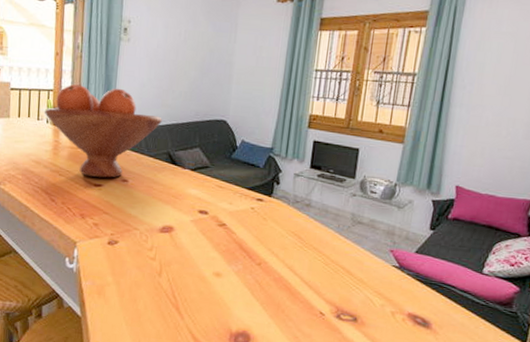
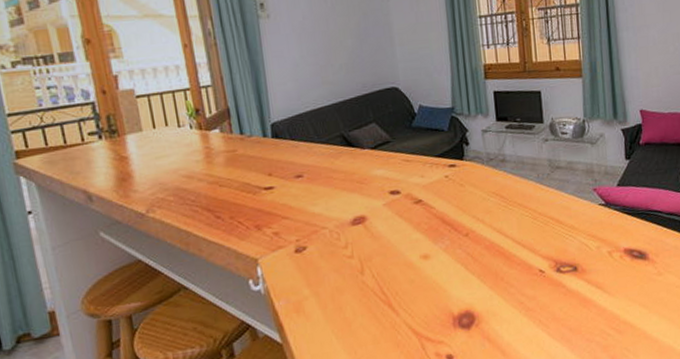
fruit bowl: present [45,84,162,178] -> none [185,72,327,181]

